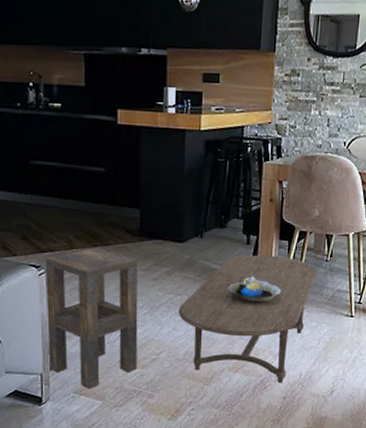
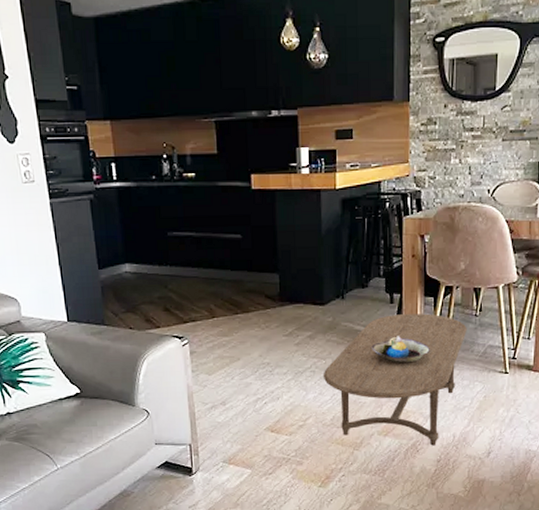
side table: present [46,247,138,389] -> none [188,314,284,458]

